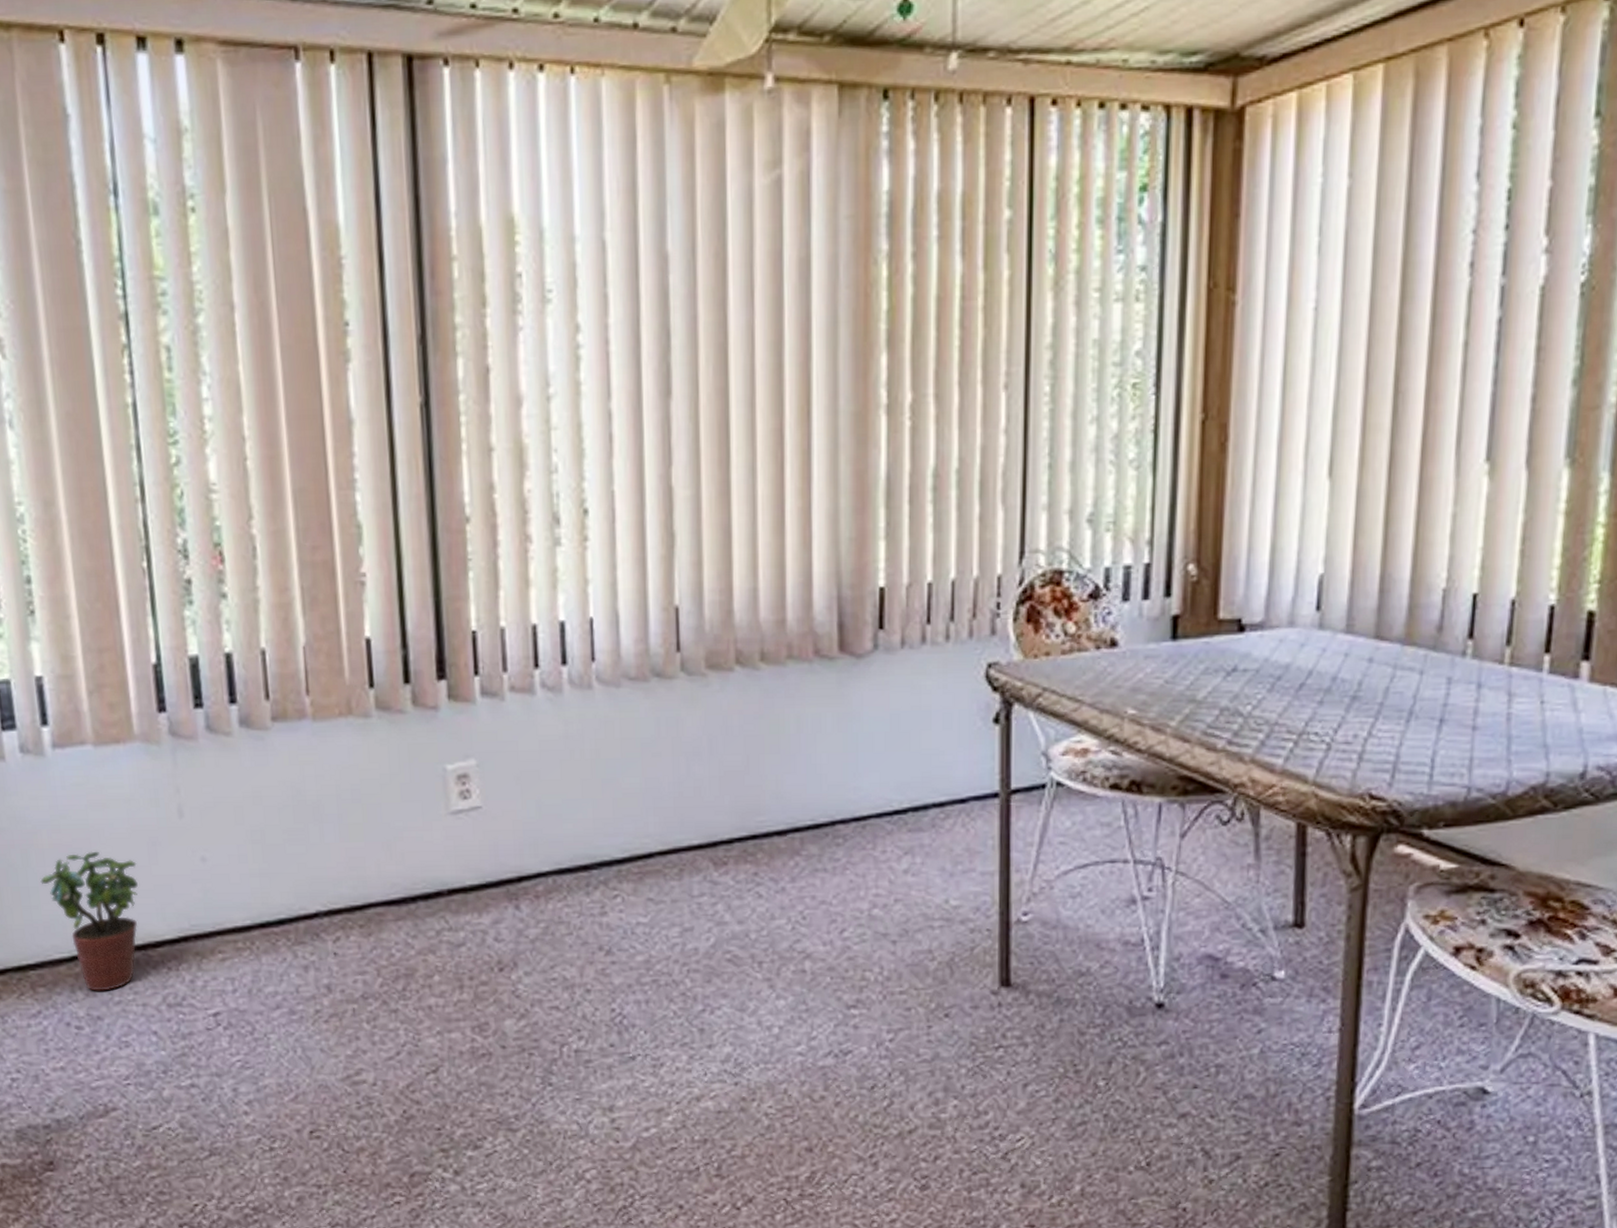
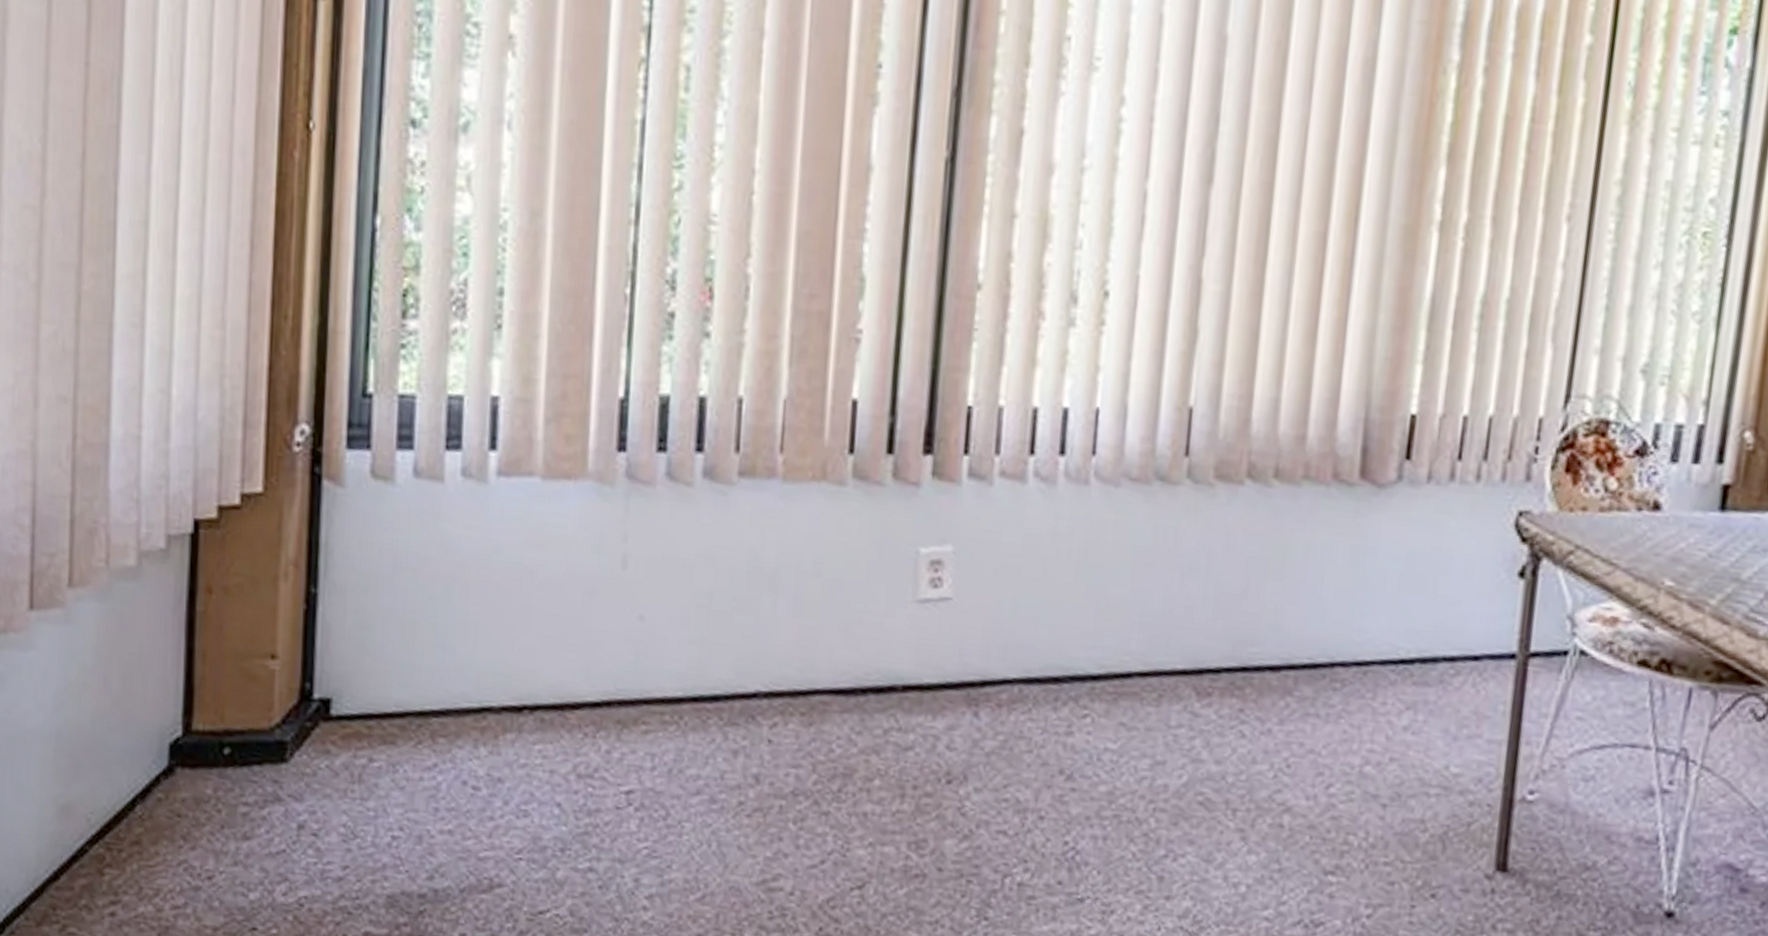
potted plant: present [40,851,138,991] -> none [460,593,568,751]

